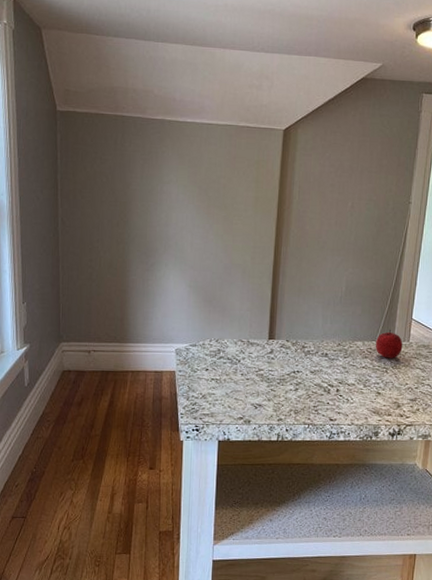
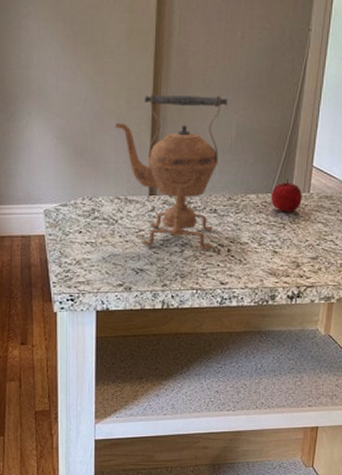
kettle: none [240,251,339,388] -> present [115,93,228,249]

